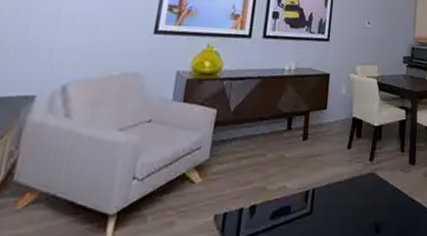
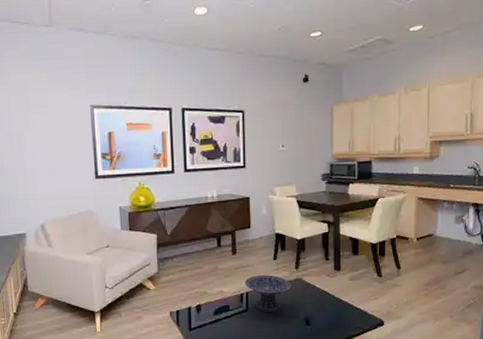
decorative bowl: none [312,167,364,216] -> present [245,274,292,313]

